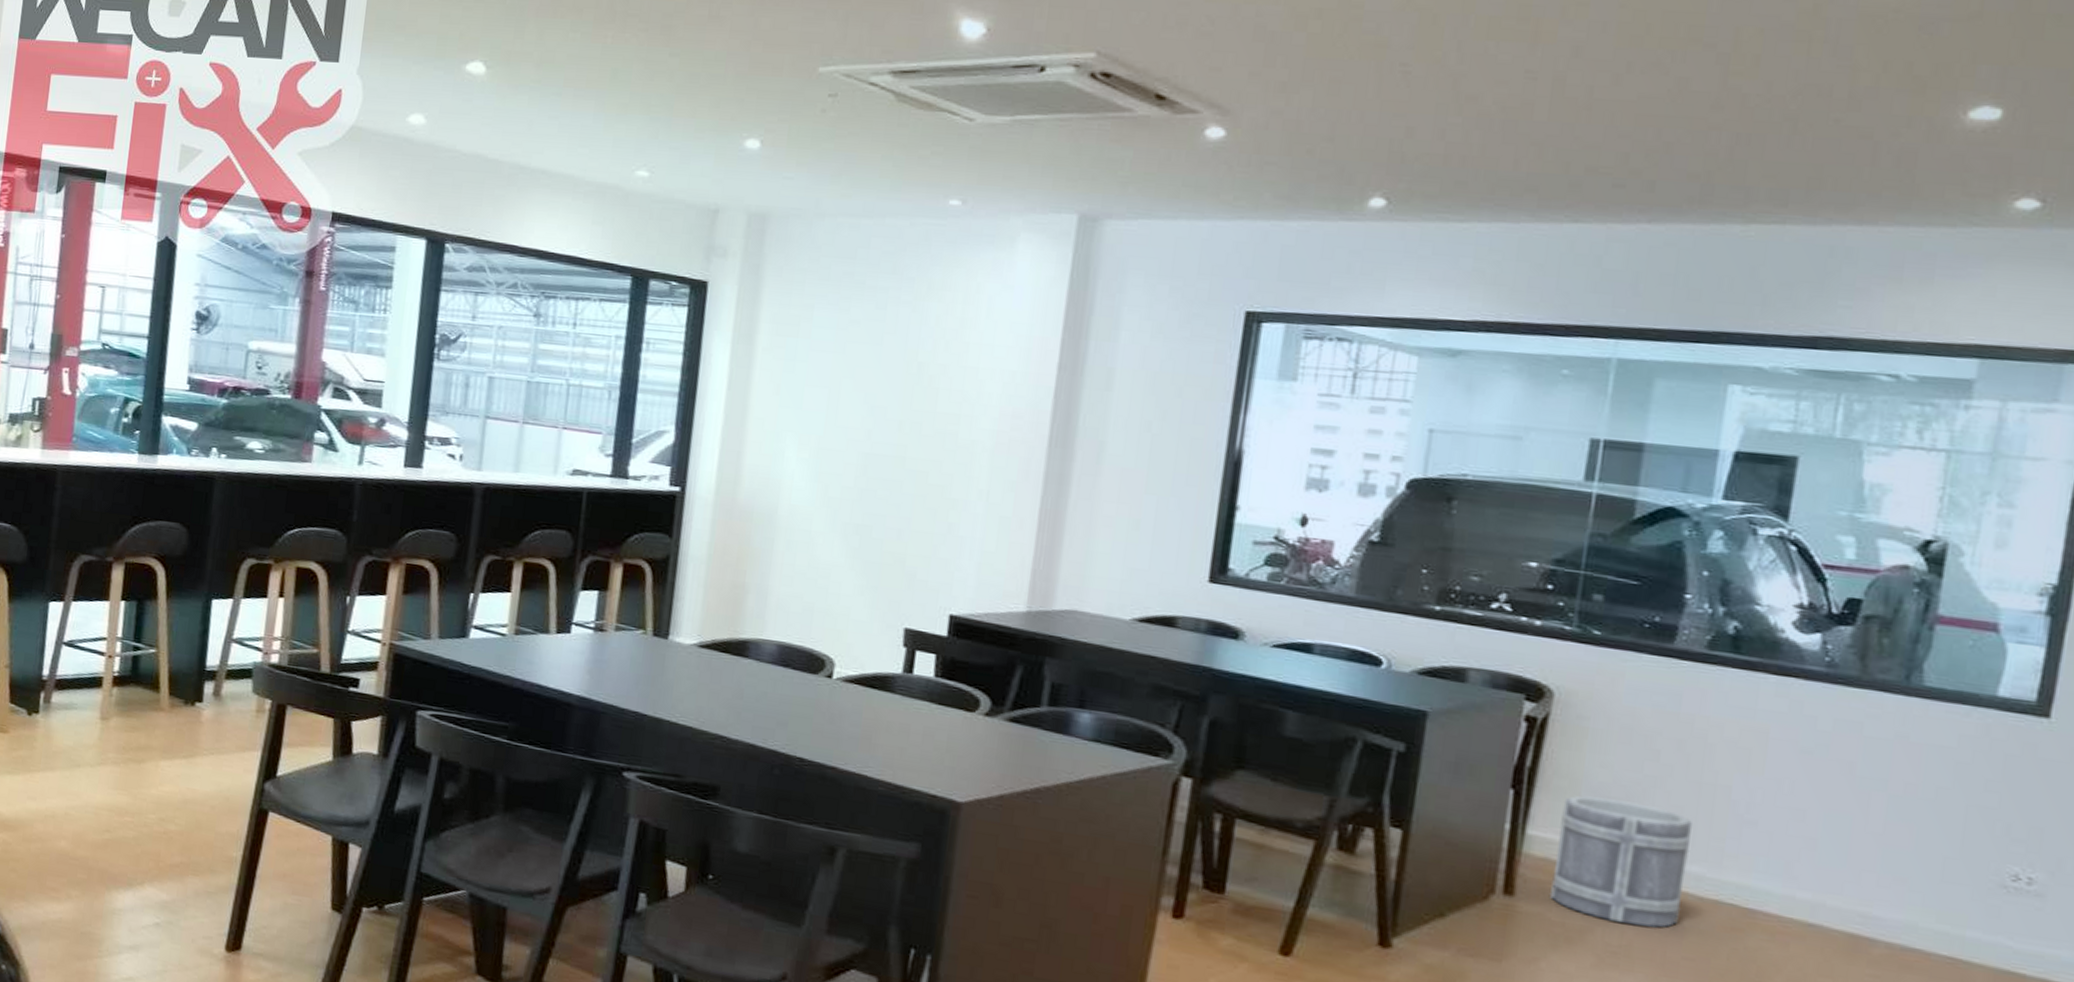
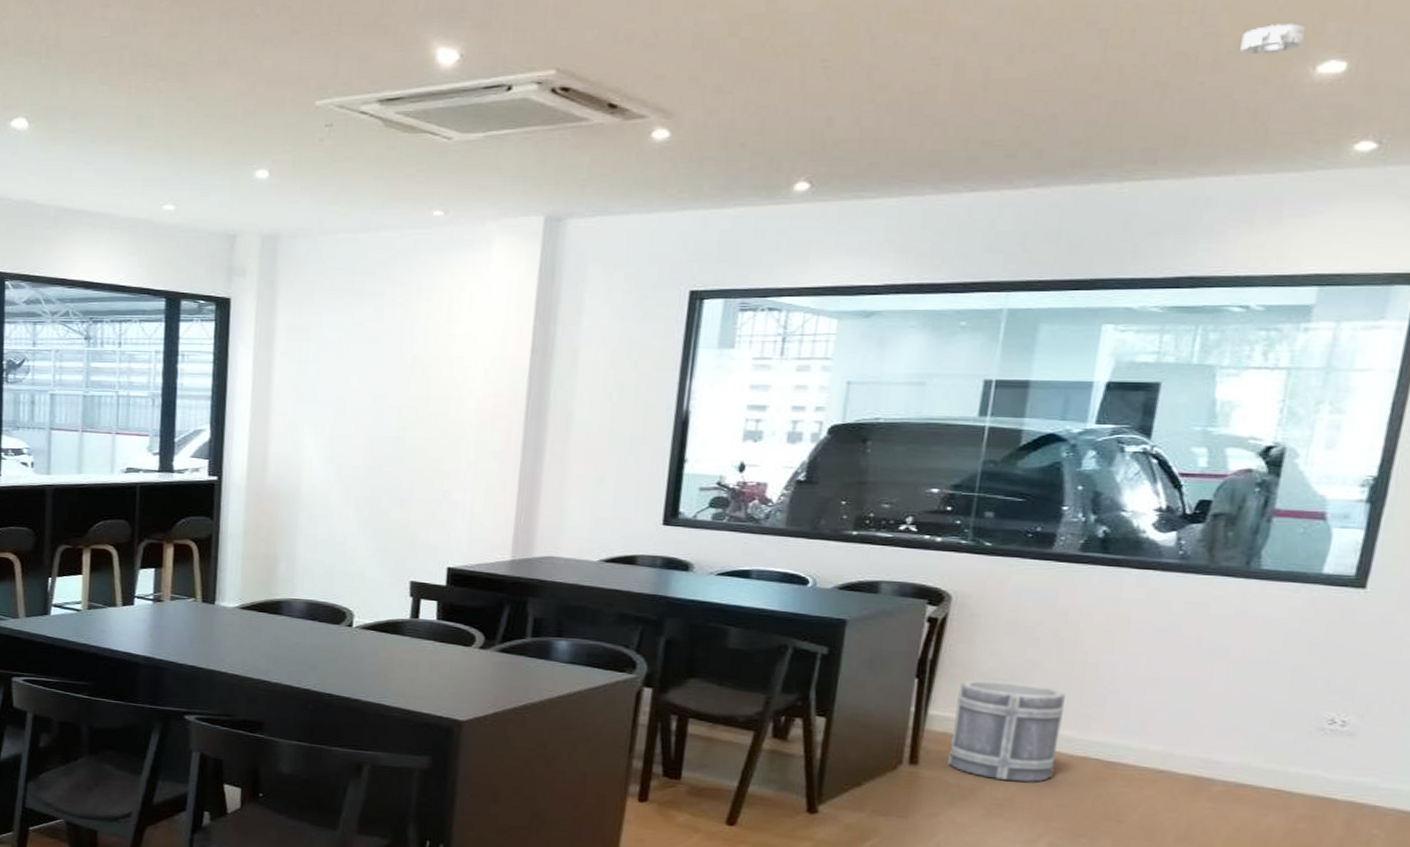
smoke detector: none [1879,62,1953,94] -> present [1240,24,1305,54]

